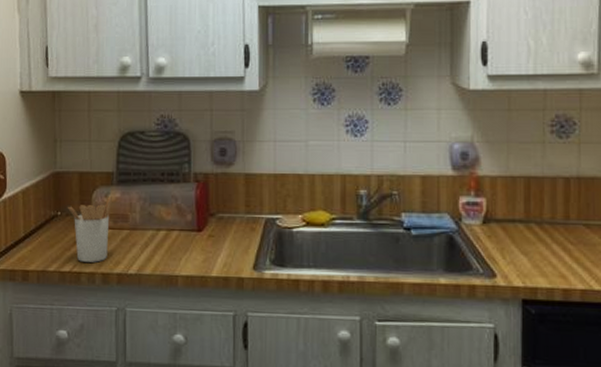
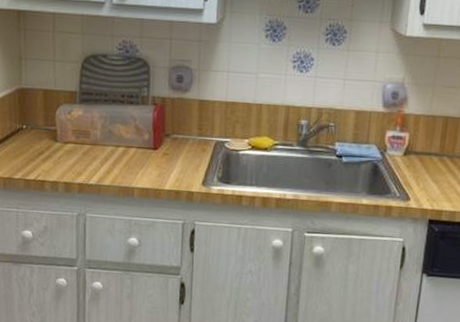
utensil holder: present [68,195,113,262] -> none [33,112,76,173]

